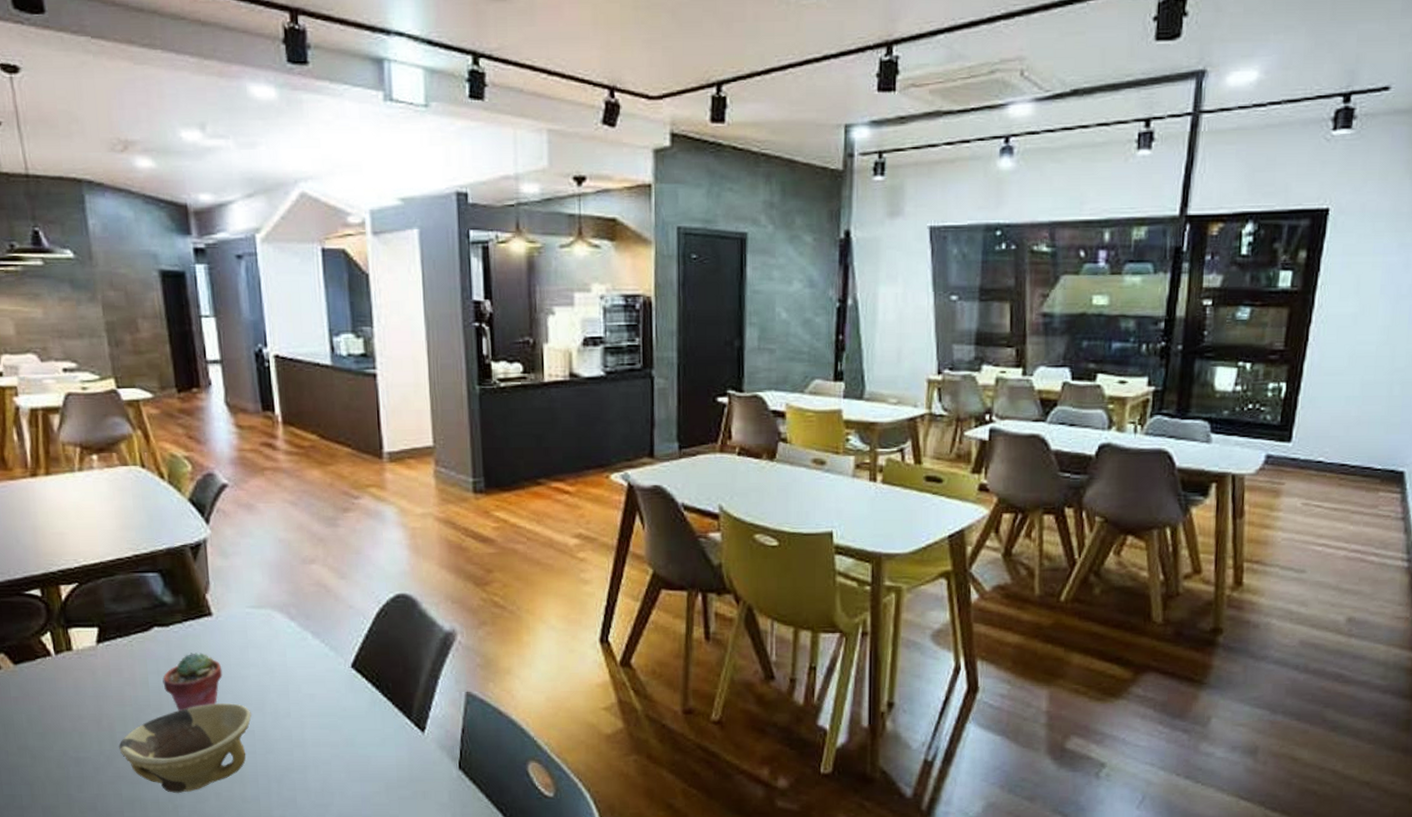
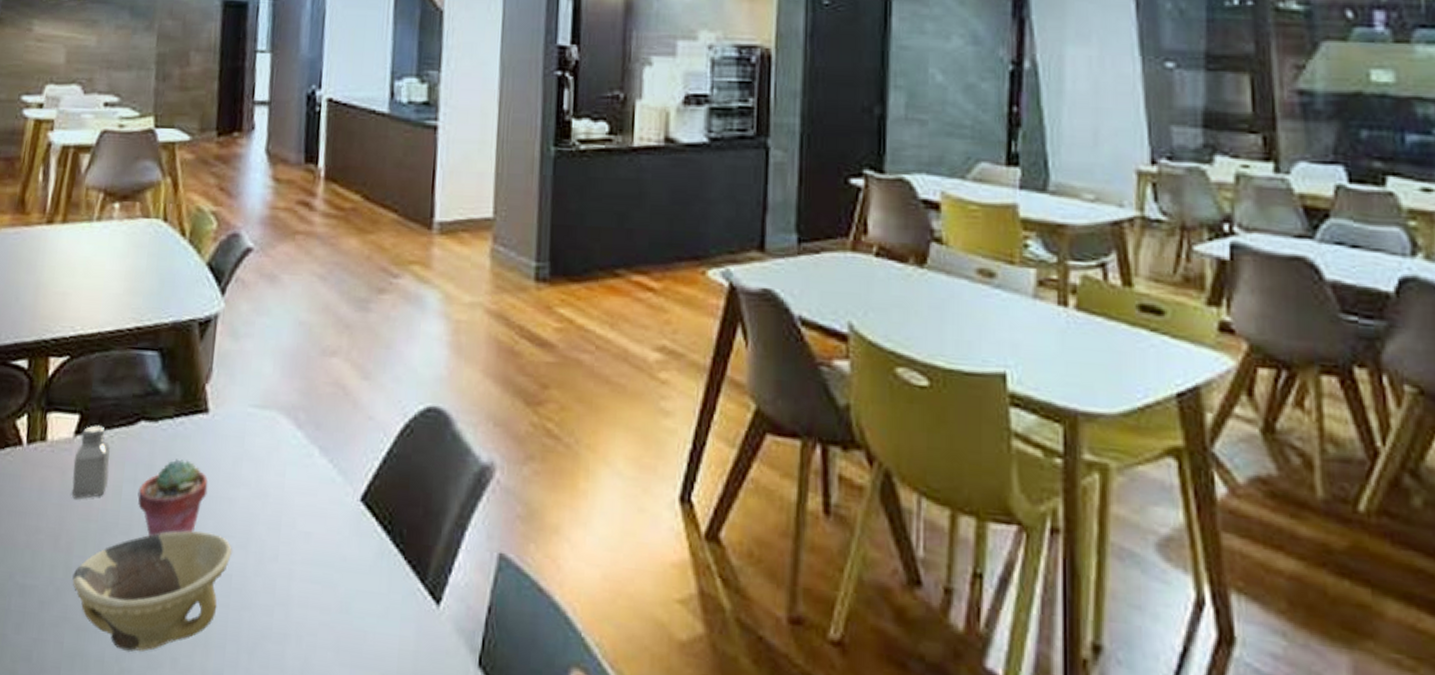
saltshaker: none [100,634,135,691] -> present [72,425,110,499]

